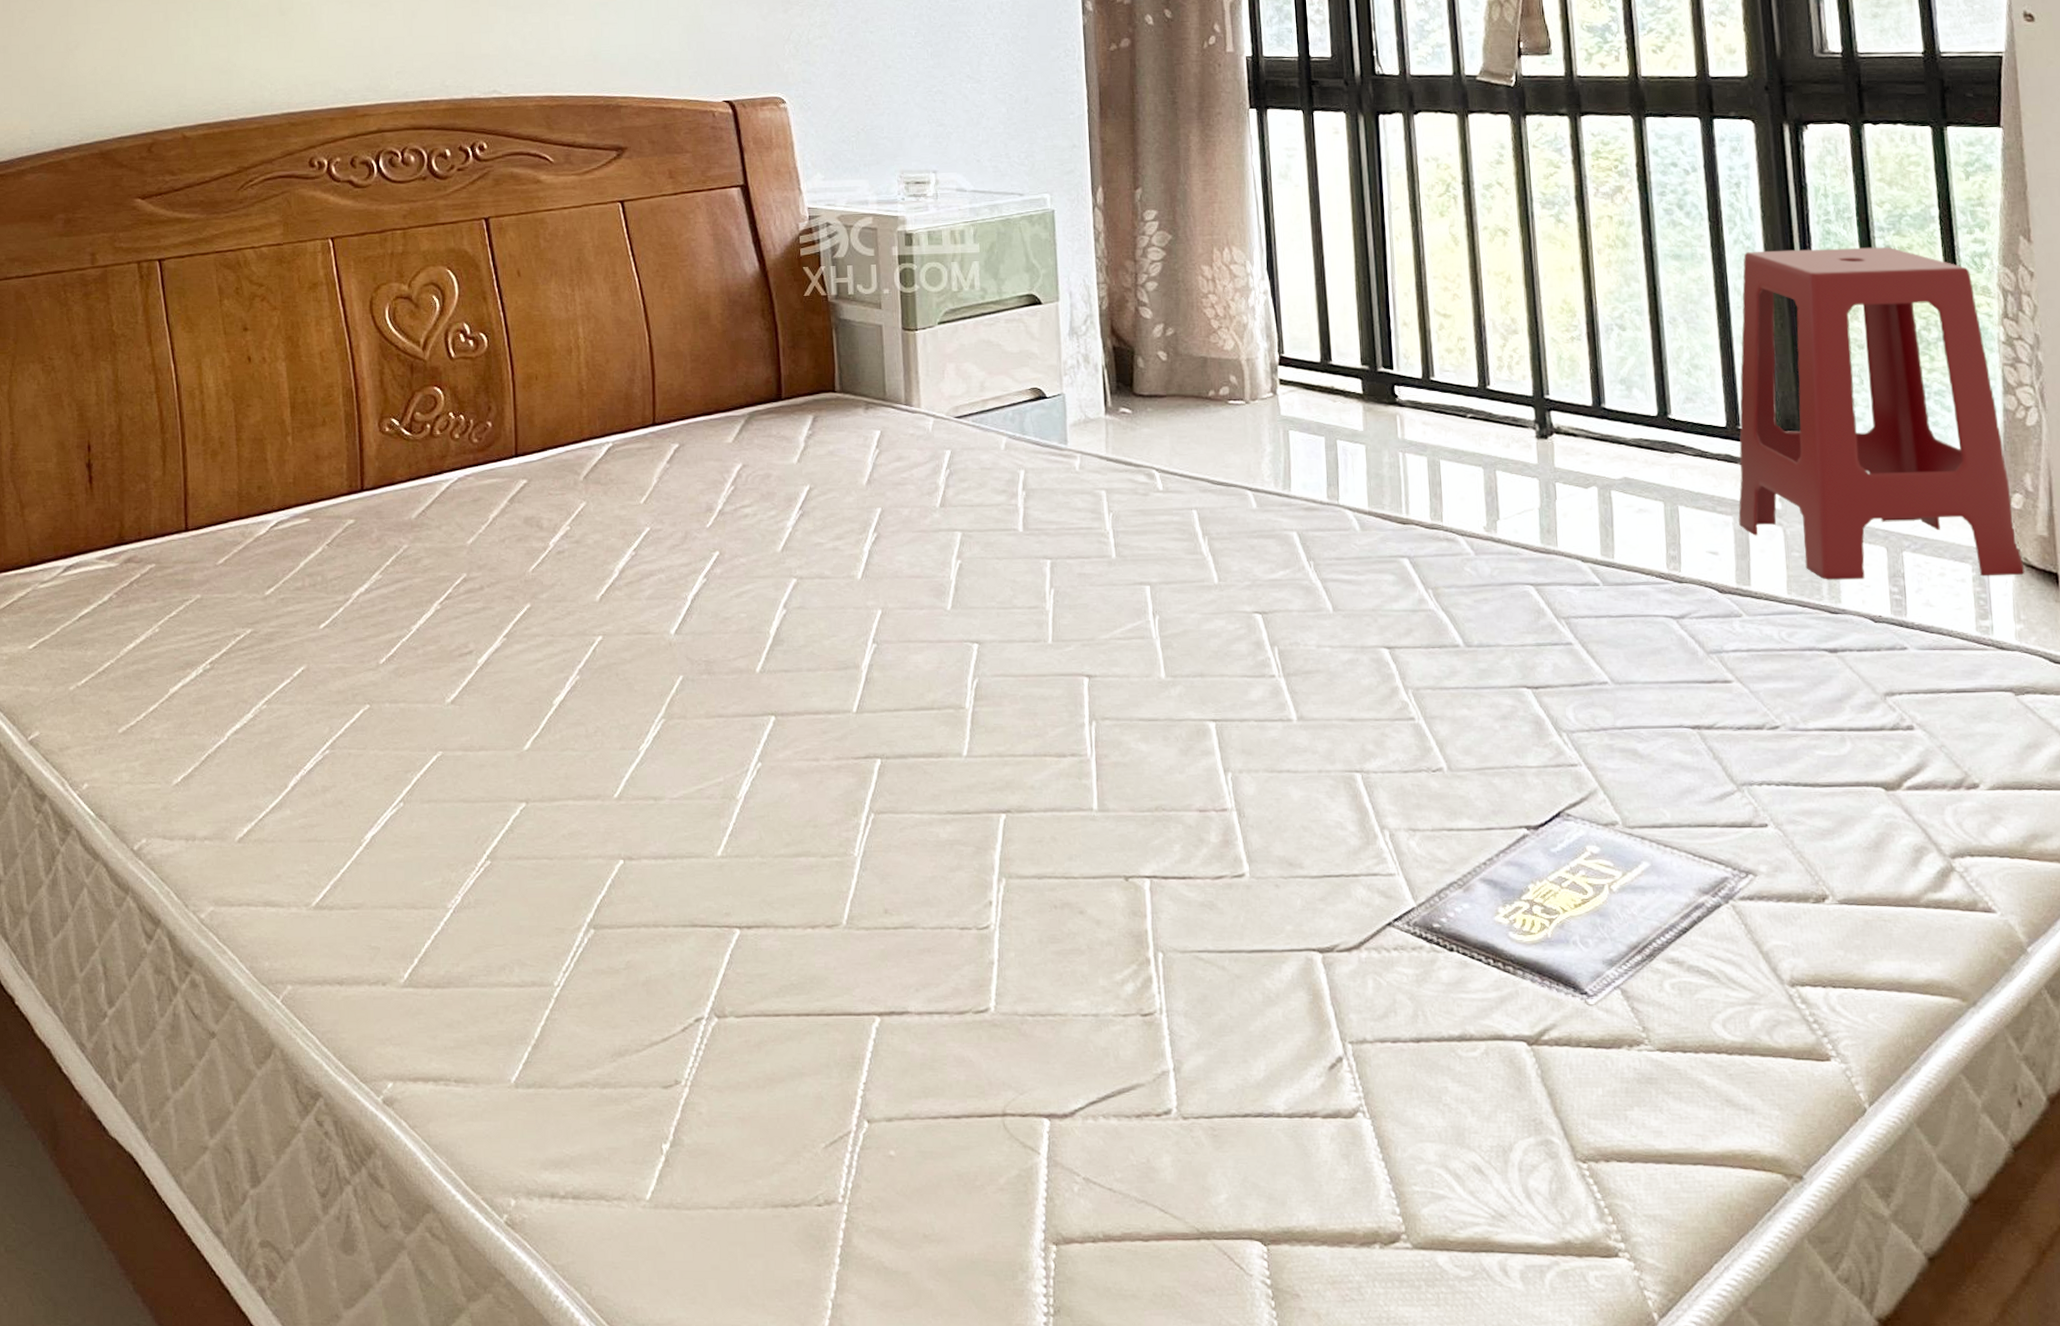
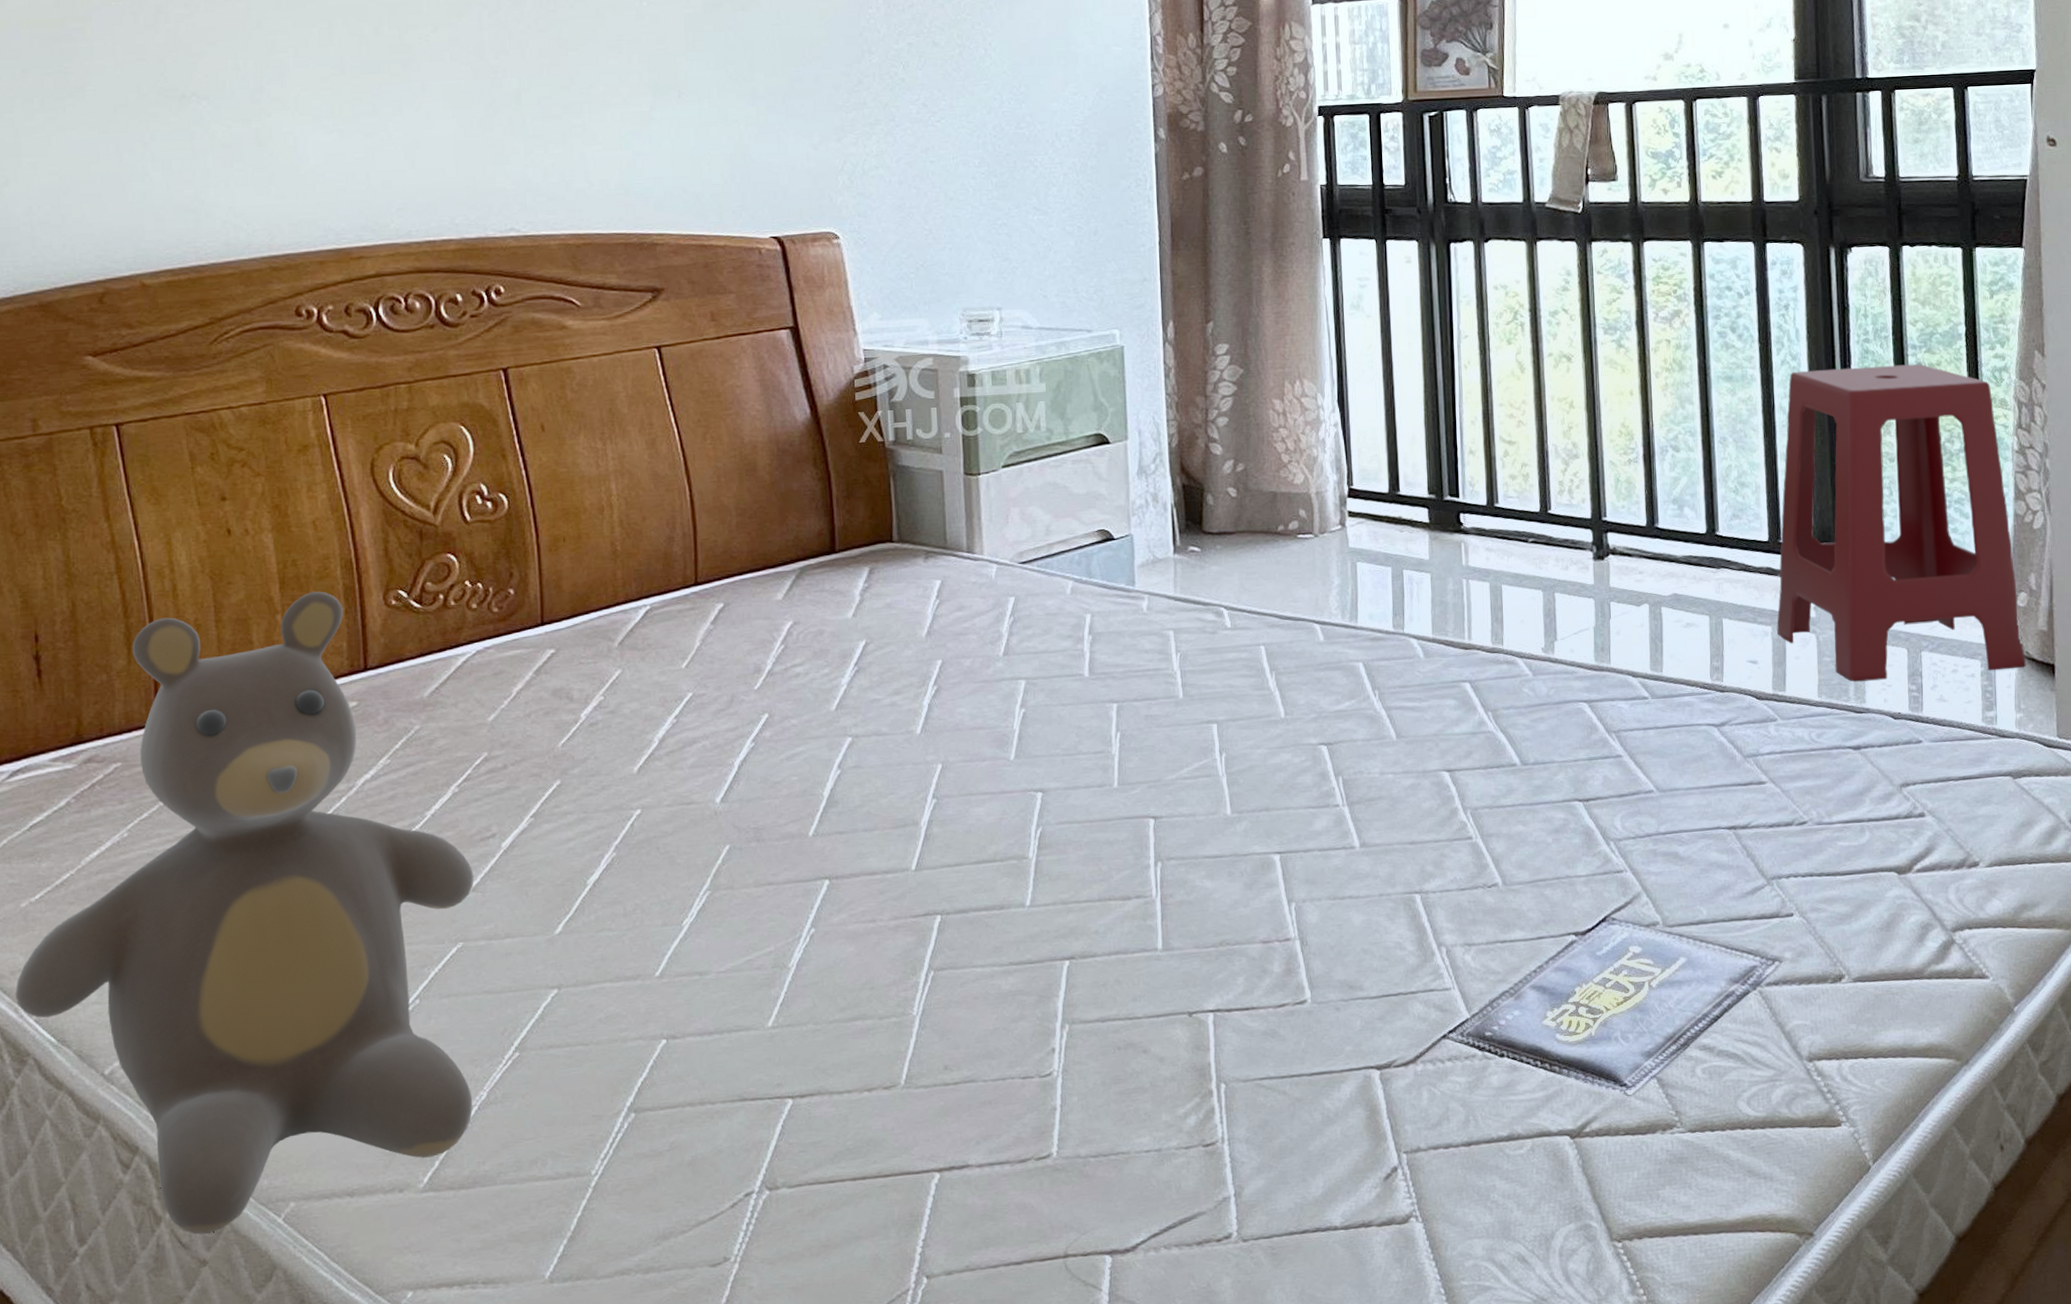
teddy bear: none [62,416,453,1009] -> present [15,591,474,1235]

